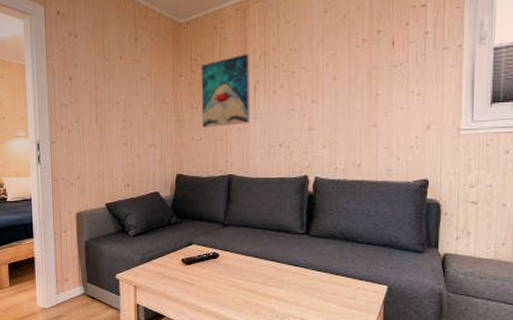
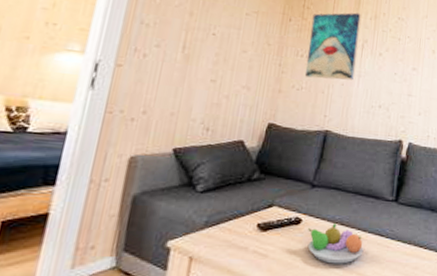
fruit bowl: none [226,256,279,290] -> present [307,224,364,264]

